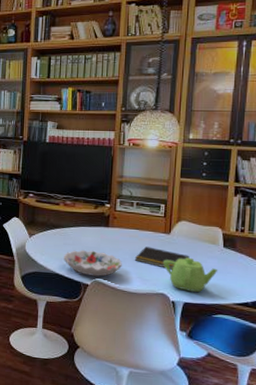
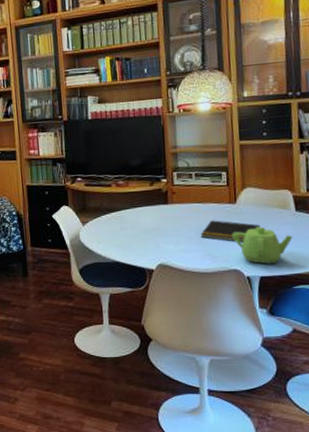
decorative bowl: present [64,249,122,277] -> none [123,231,188,260]

